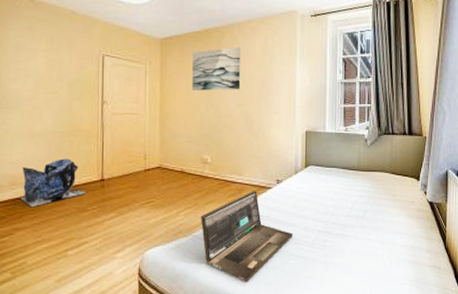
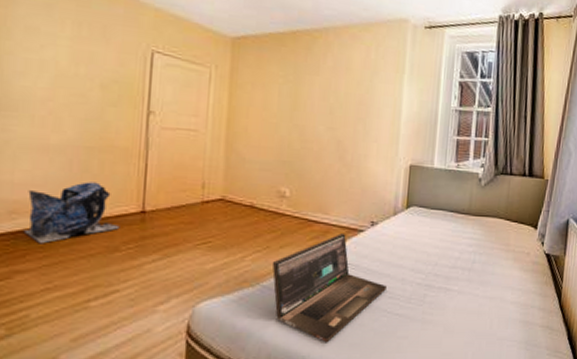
wall art: present [192,47,241,91] -> none [270,56,337,110]

